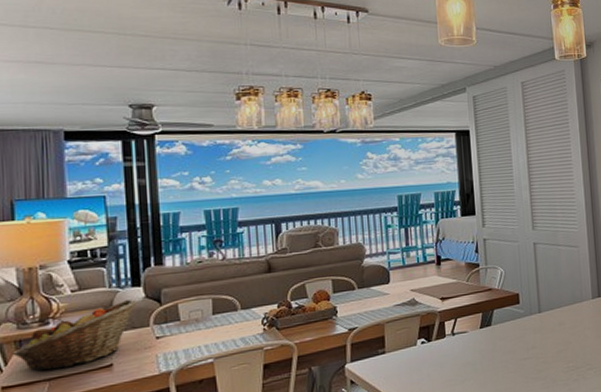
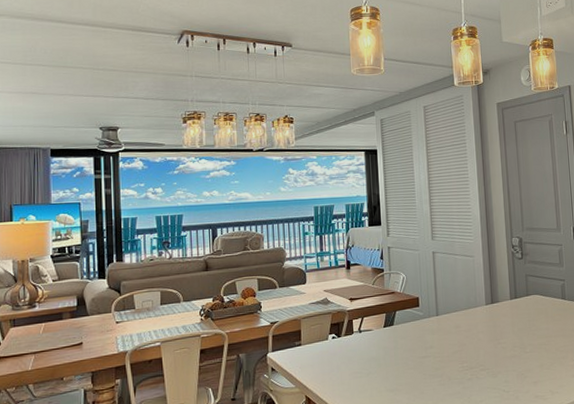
fruit basket: present [13,300,137,371] -> none [8,290,102,346]

